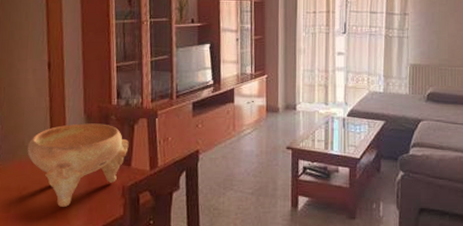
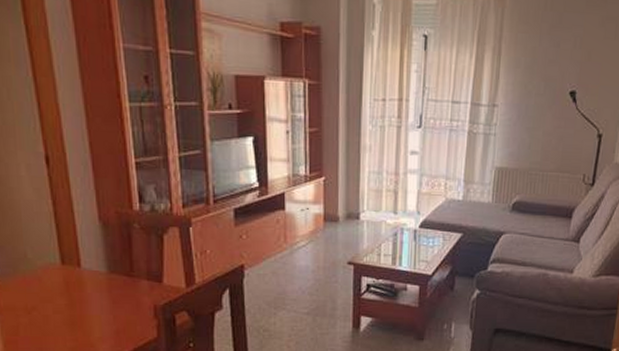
decorative bowl: present [27,123,129,208] -> none [31,232,158,330]

